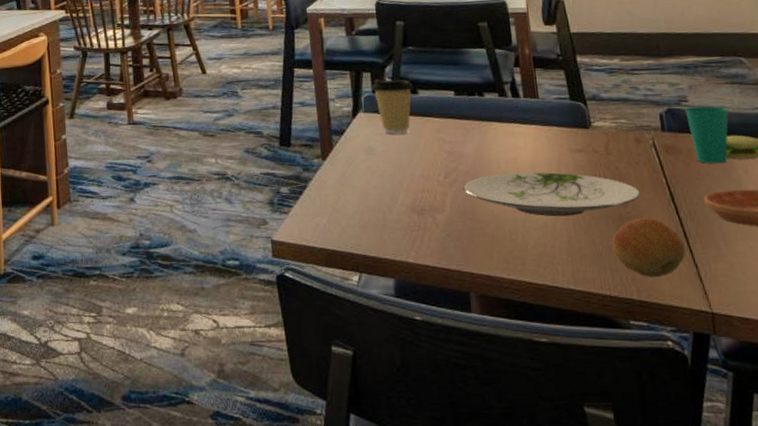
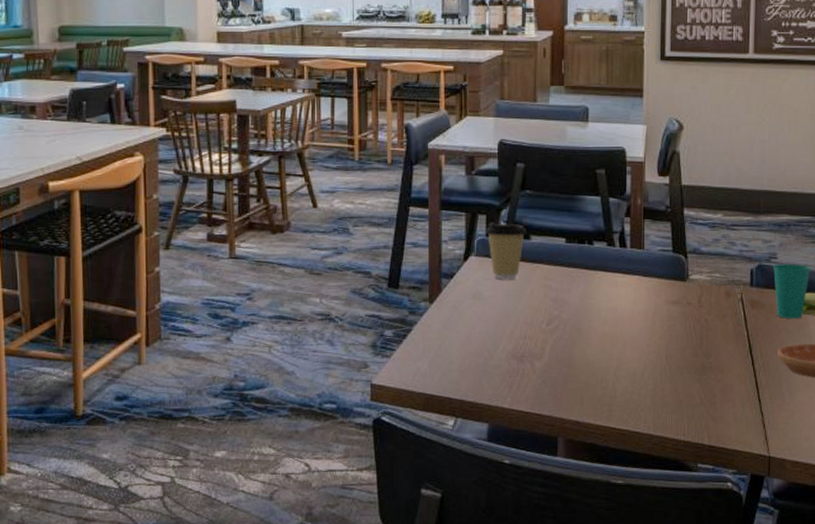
plate: present [463,172,641,217] -> none [563,322,723,366]
fruit: present [612,217,686,277] -> none [692,367,755,423]

